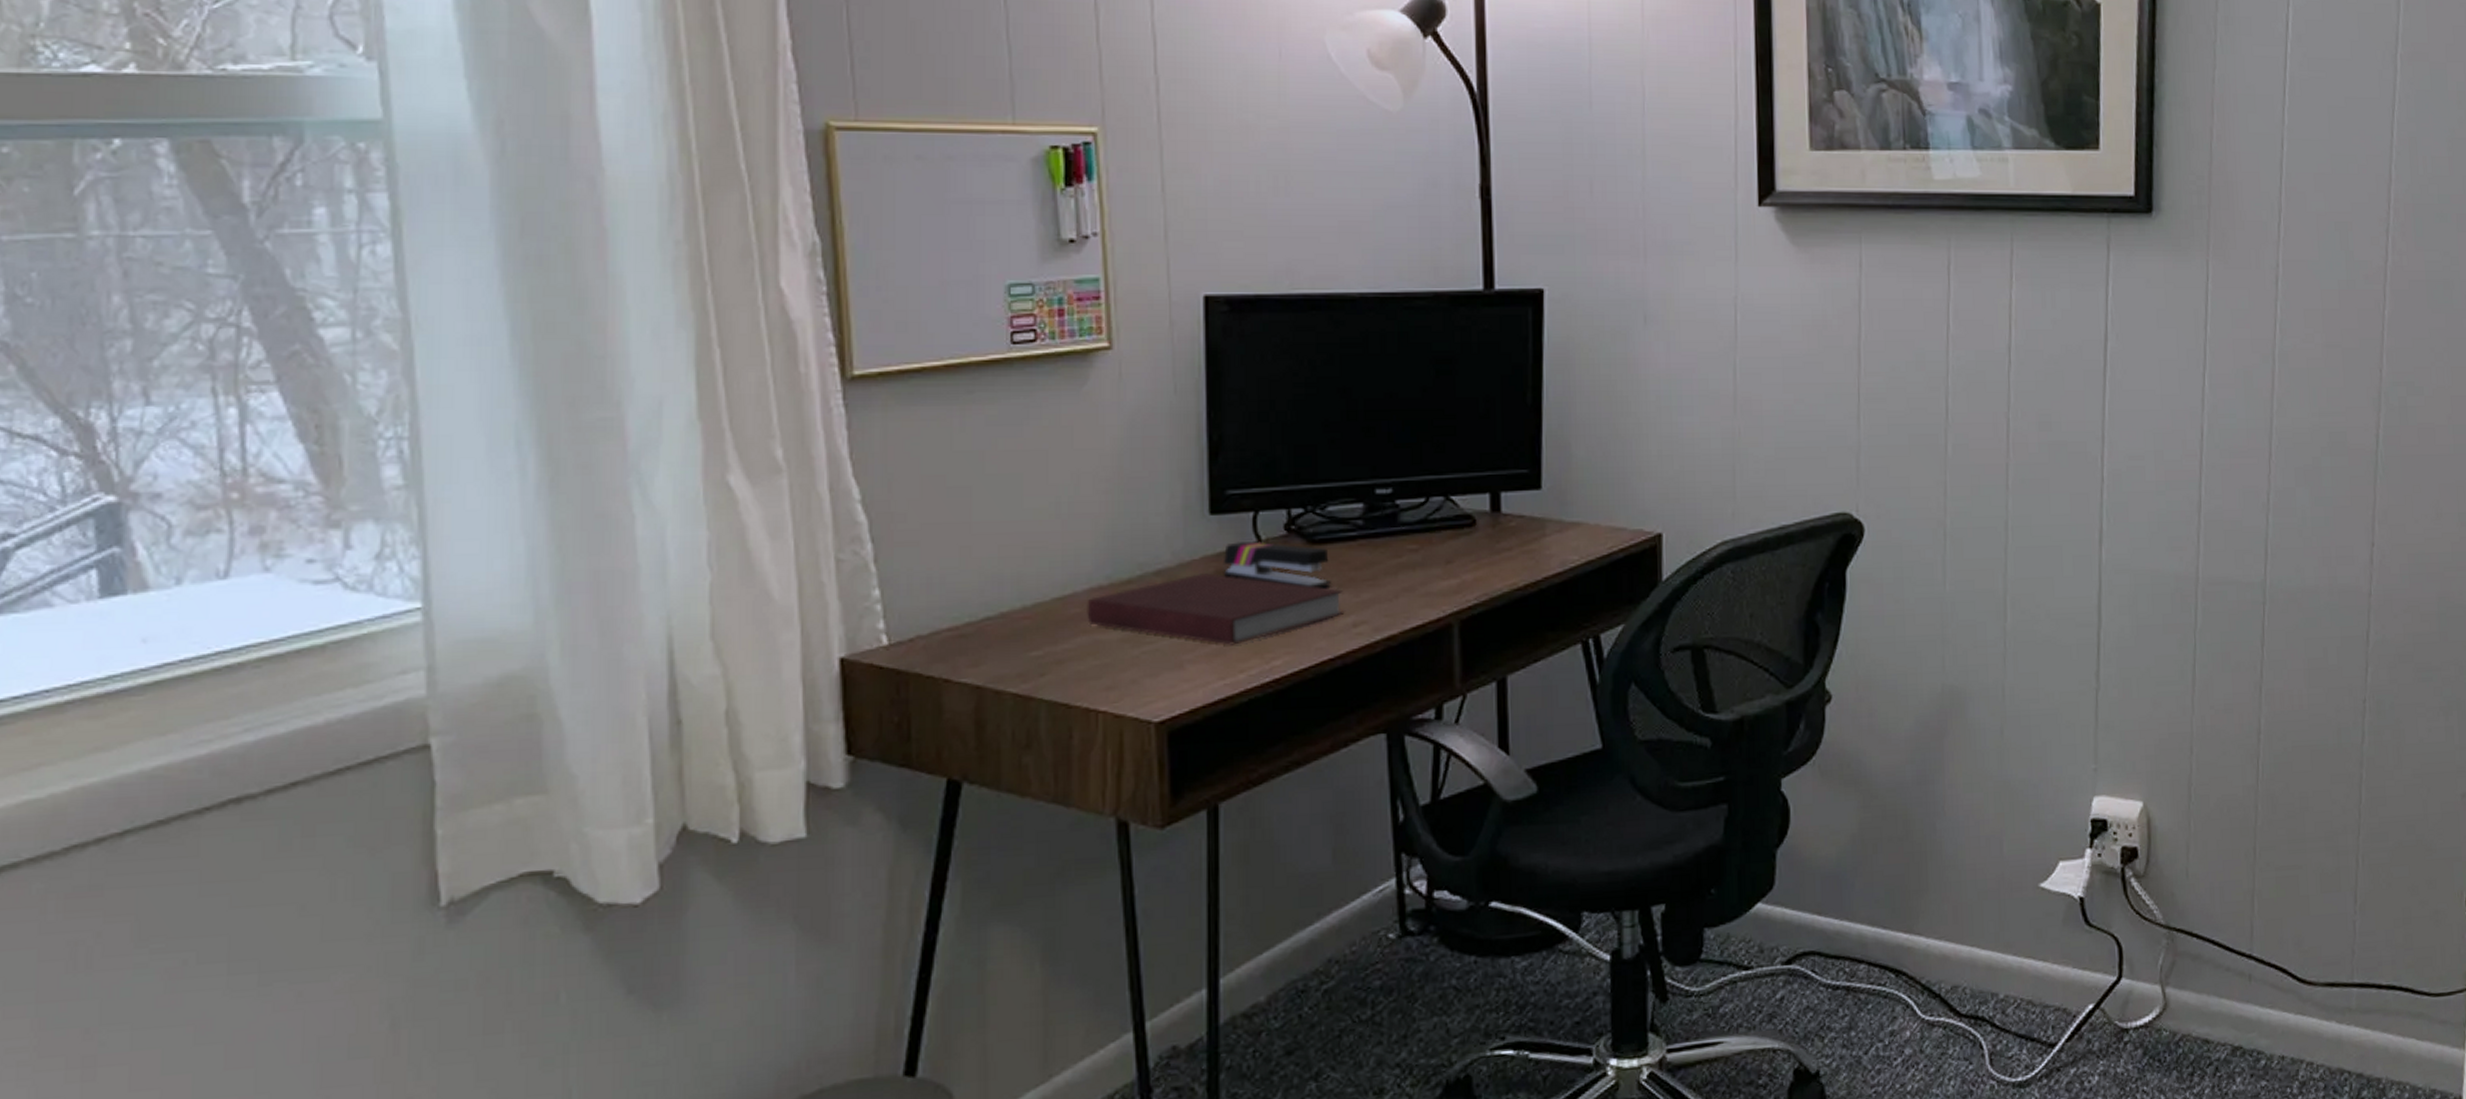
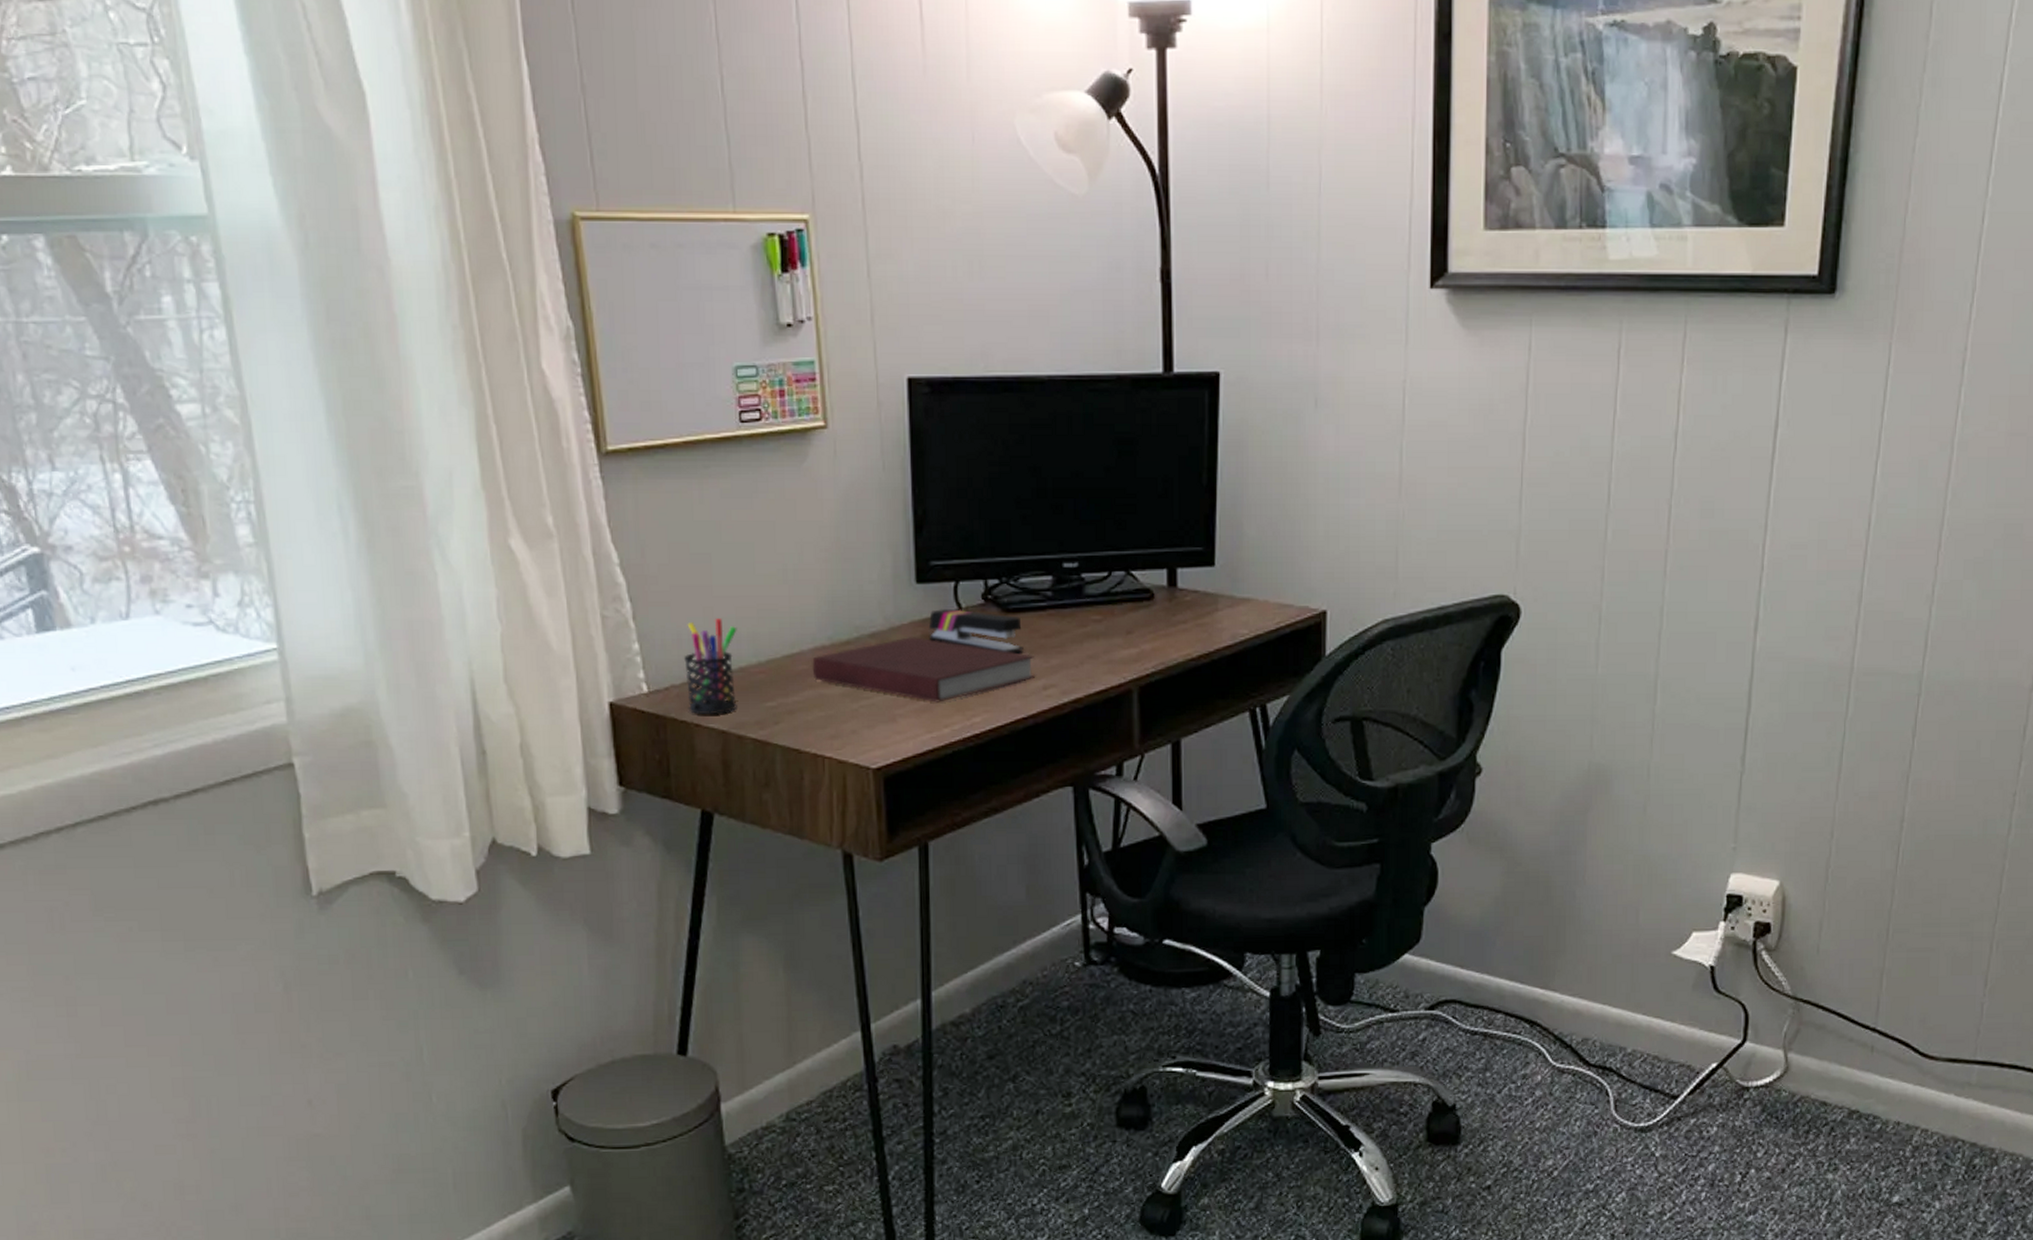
pen holder: none [934,558,999,669] -> present [684,618,737,715]

